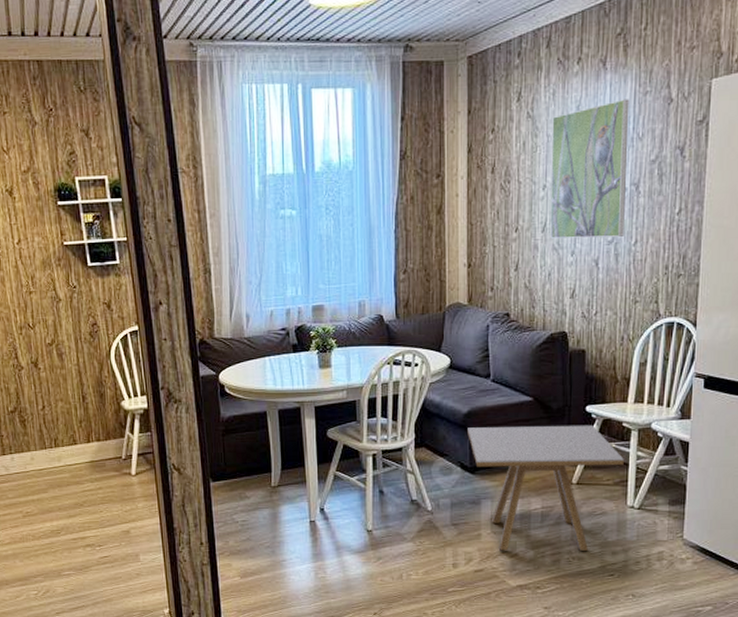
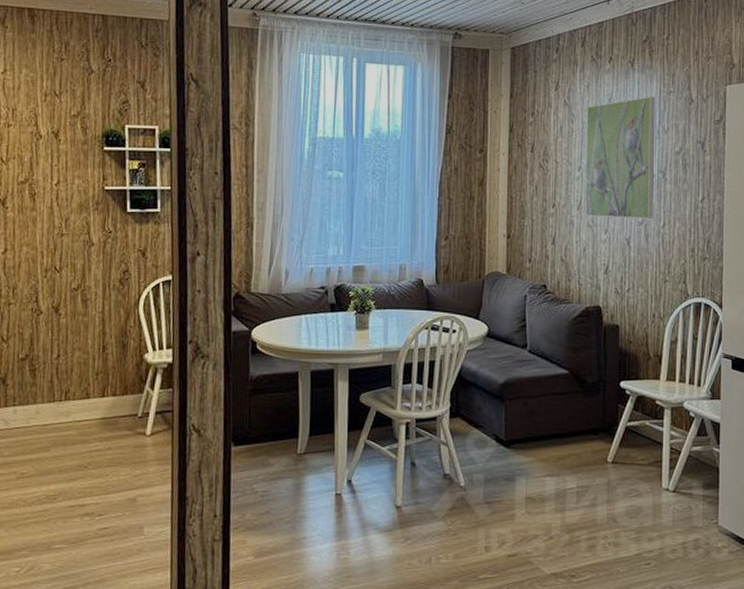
side table: present [467,424,624,551] -> none [503,398,658,536]

